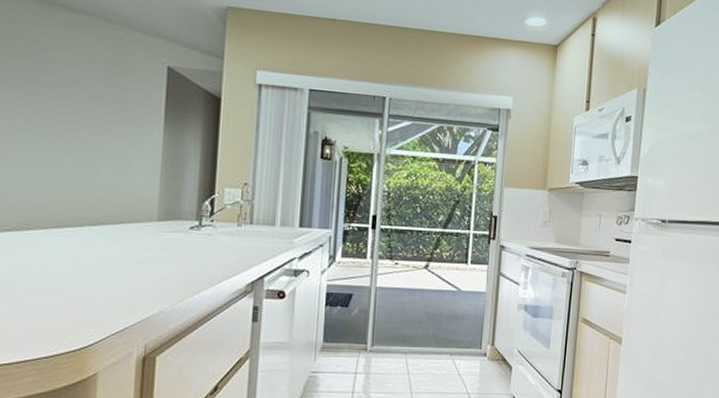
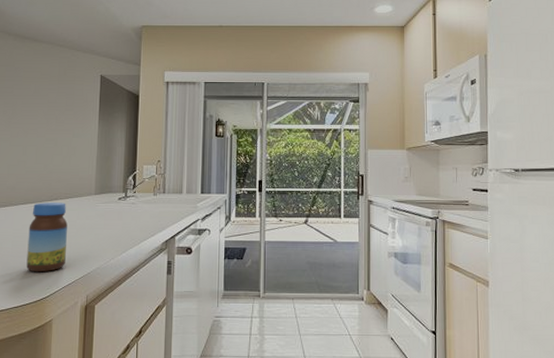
jar: none [60,227,119,315] -> present [26,202,68,273]

